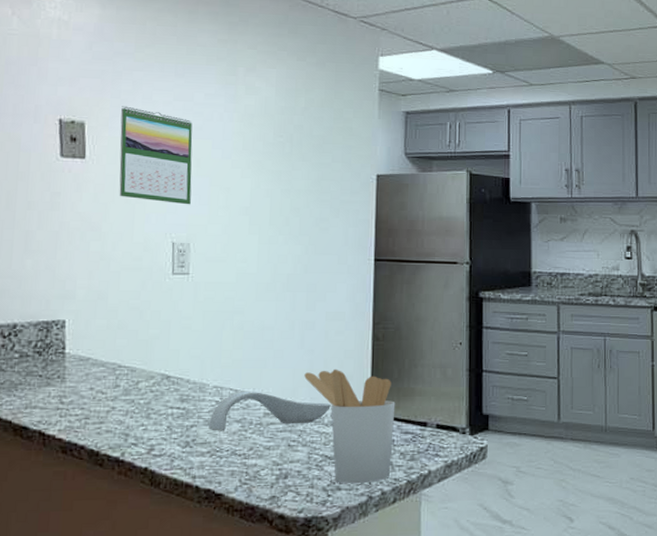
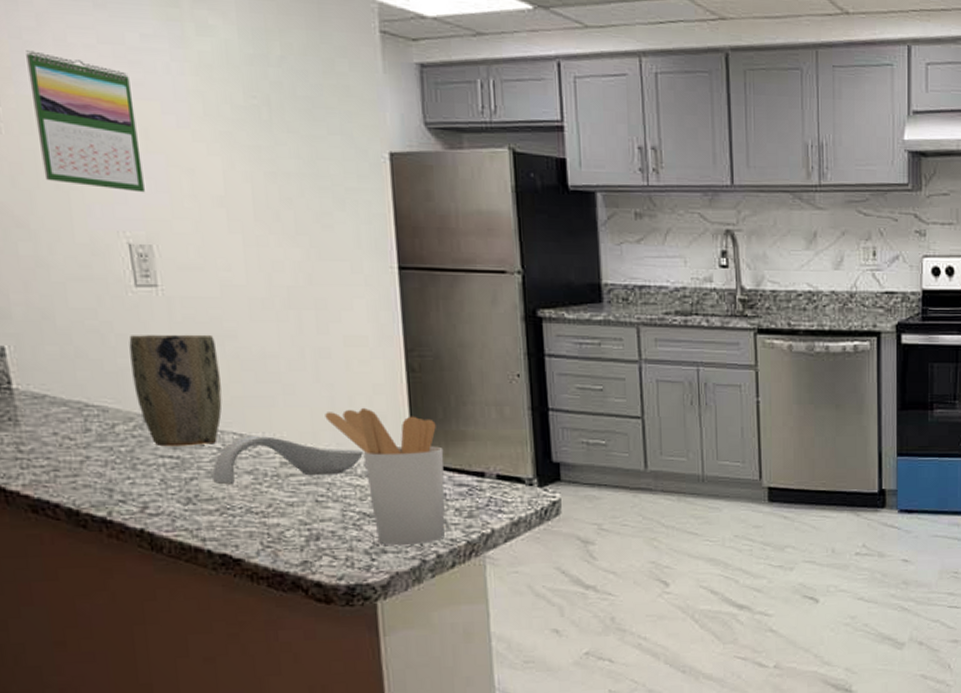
plant pot: none [158,310,227,400] -> present [129,334,222,447]

